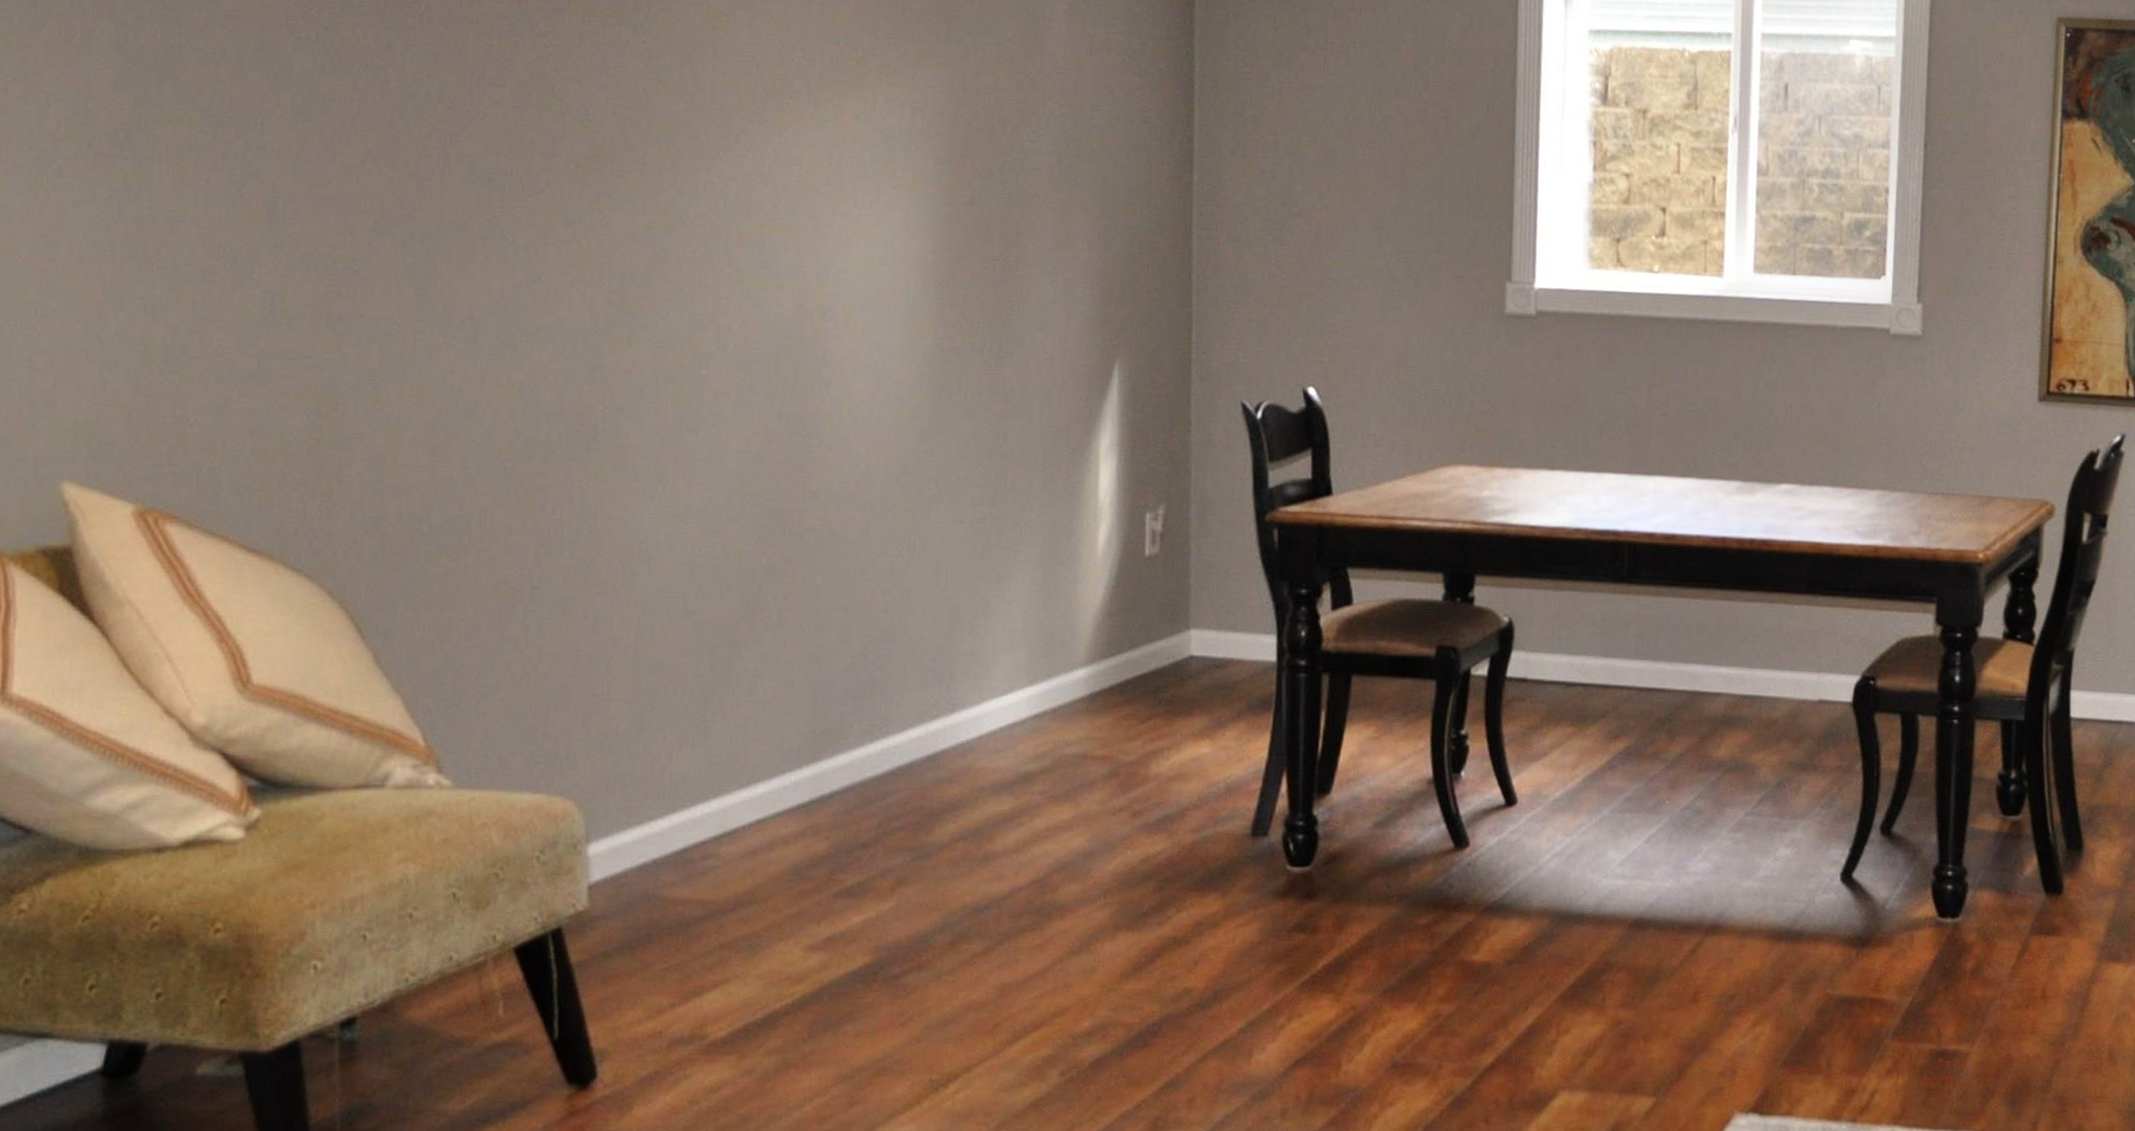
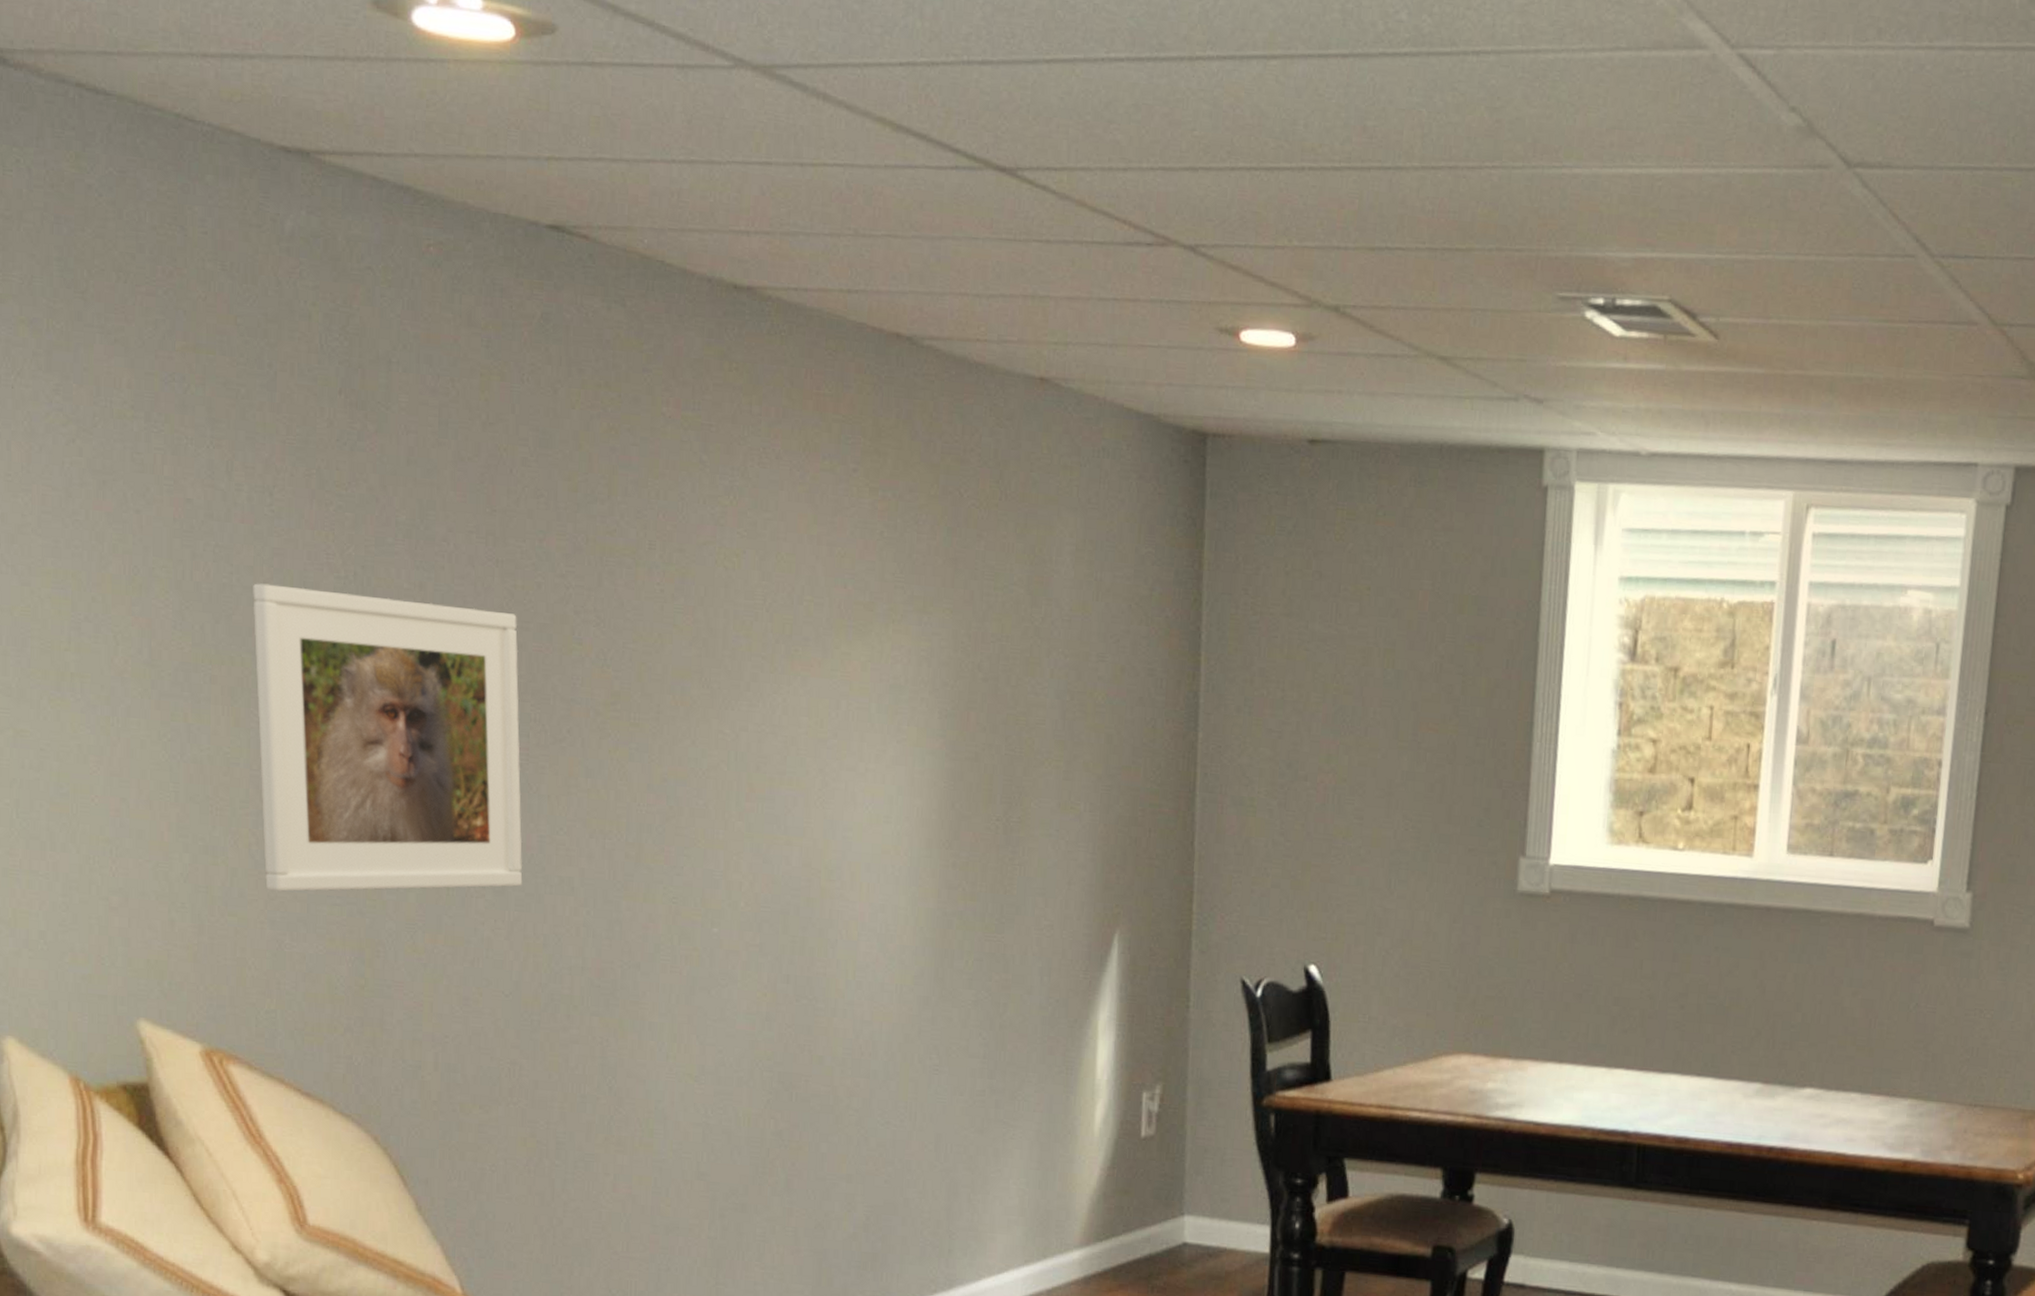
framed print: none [203,44,497,348] -> present [253,583,523,892]

